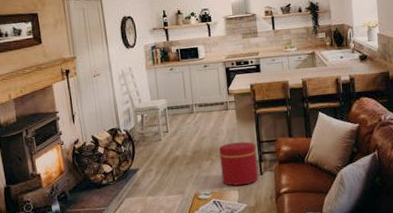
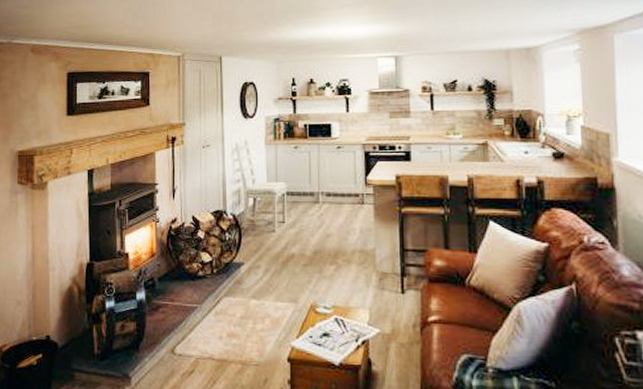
ottoman: present [219,141,258,186] -> none [348,246,398,304]

